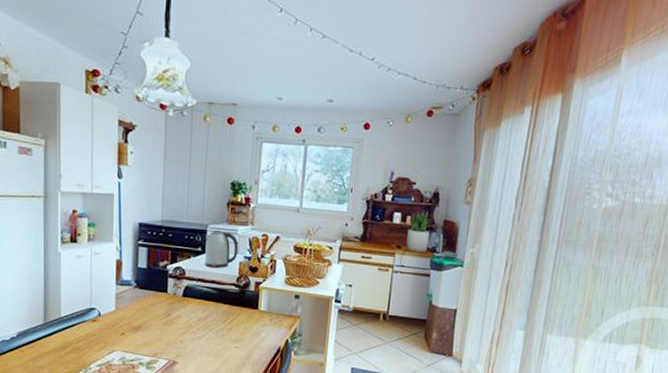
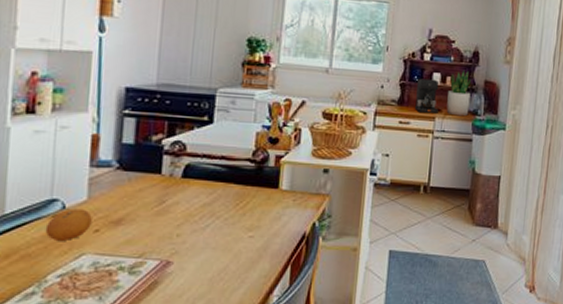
fruit: none [88,316,119,340] -> present [45,208,92,242]
kettle: present [204,230,239,268] -> none [211,94,256,140]
coffee maker: none [375,217,399,250] -> present [414,78,438,114]

